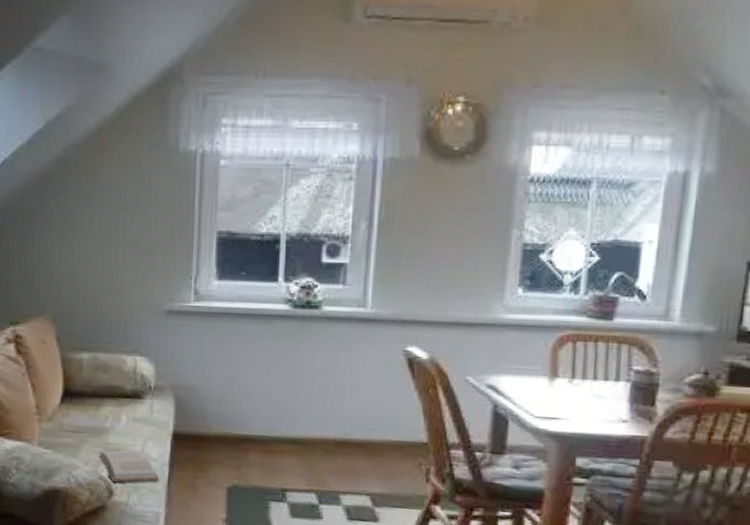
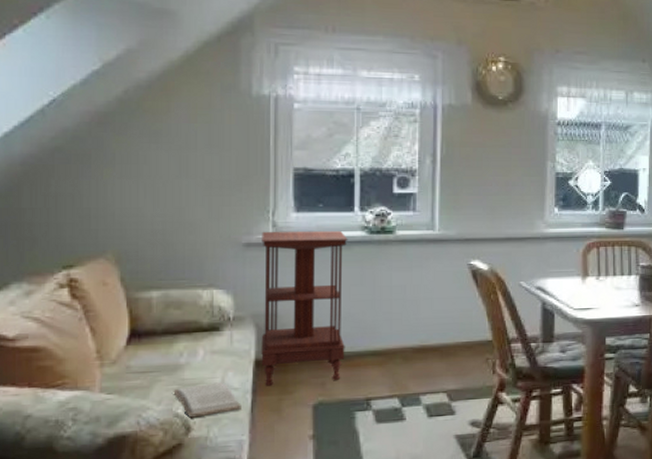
side table: none [179,298,270,465] -> present [261,230,348,386]

